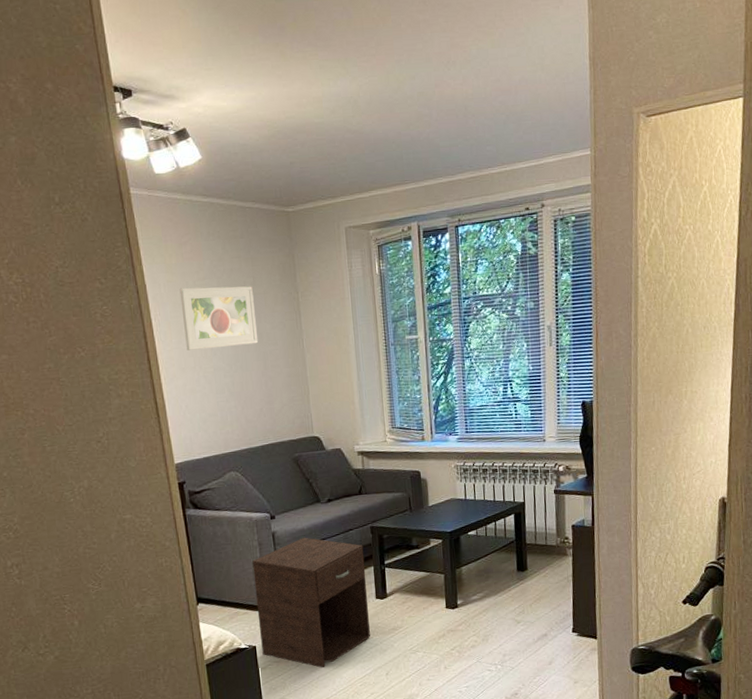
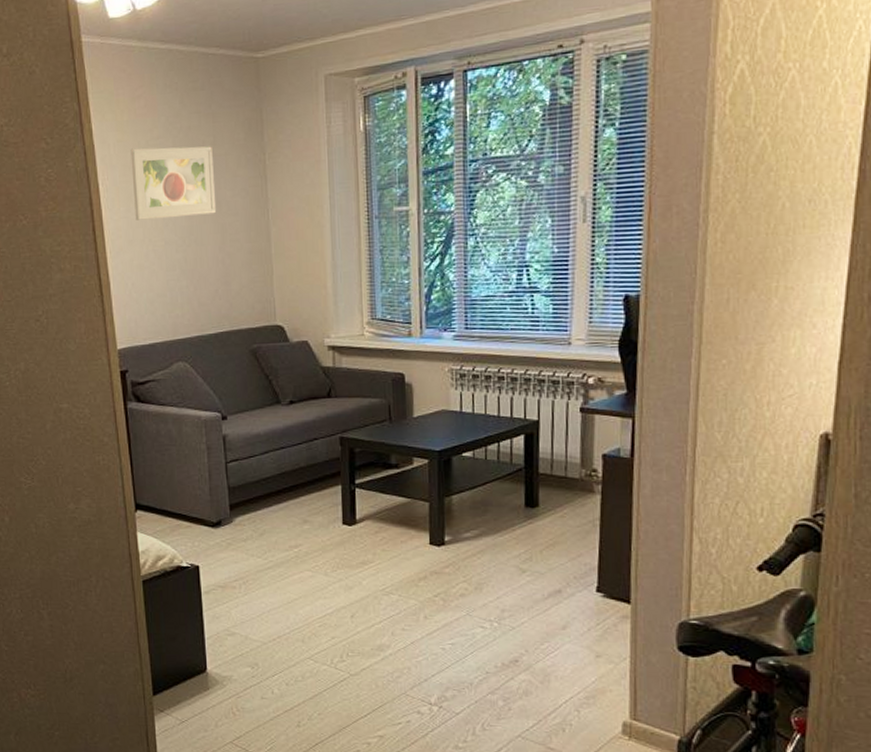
nightstand: present [252,537,370,669] -> none [199,444,334,601]

